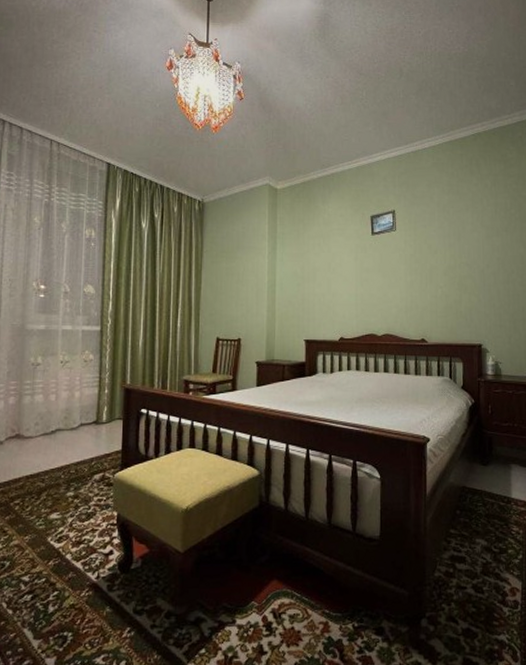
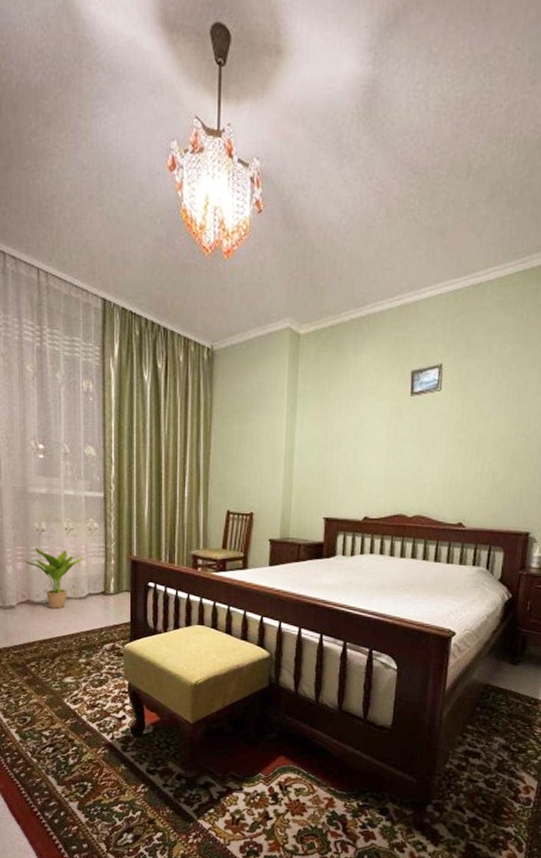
potted plant: none [16,381,77,441] -> present [23,548,83,609]

